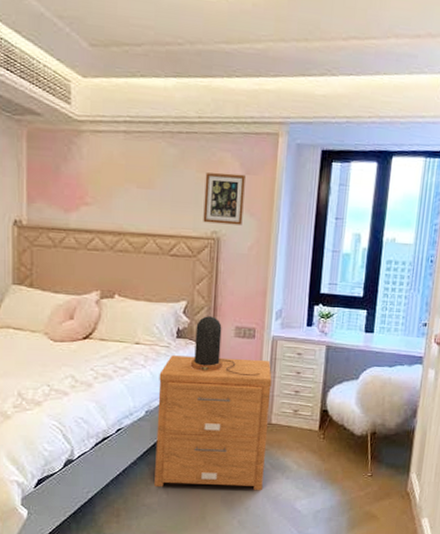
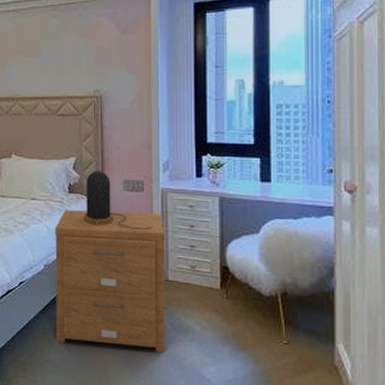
picture frame: present [203,173,245,225] -> none [85,35,122,83]

